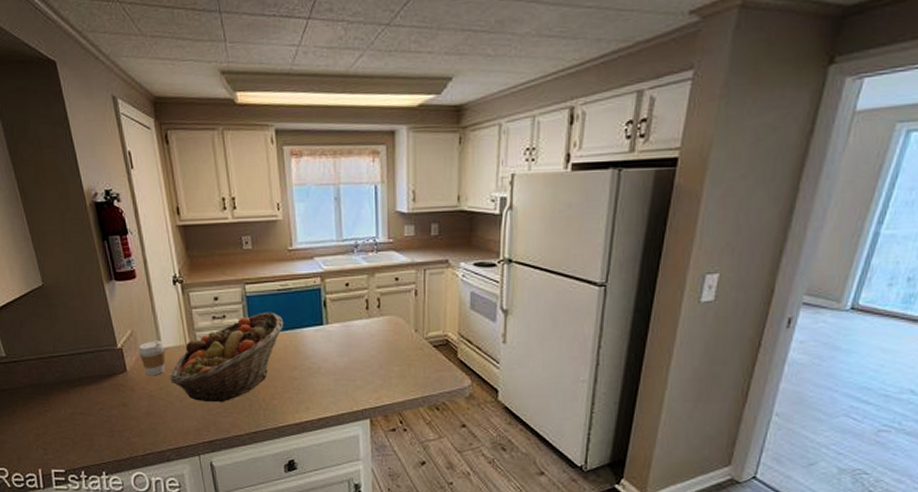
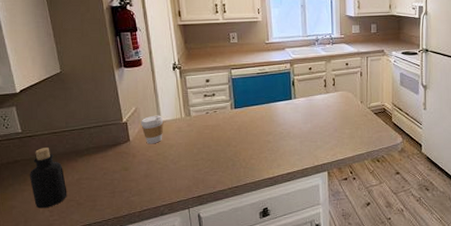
bottle: none [18,375,61,446] -> present [29,148,67,209]
fruit basket: present [170,311,284,403] -> none [167,90,261,164]

